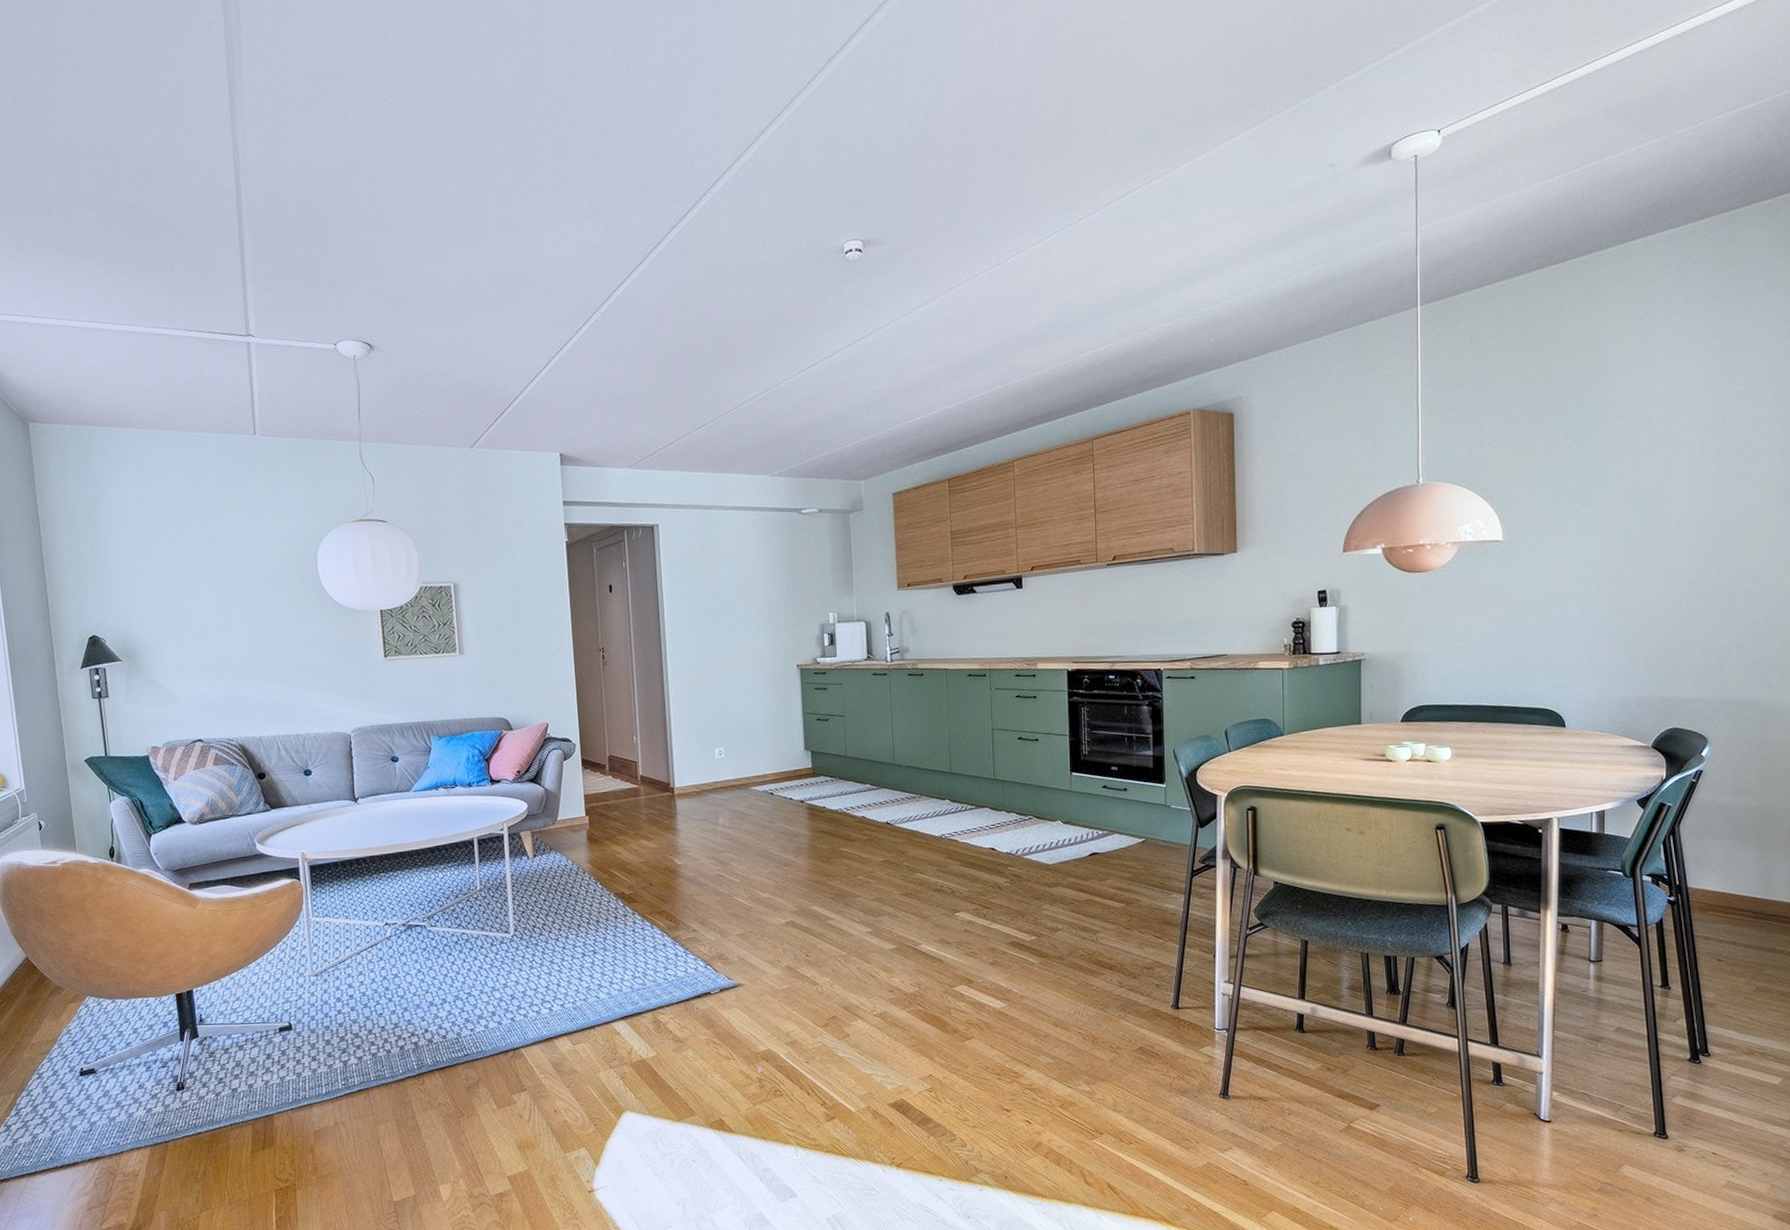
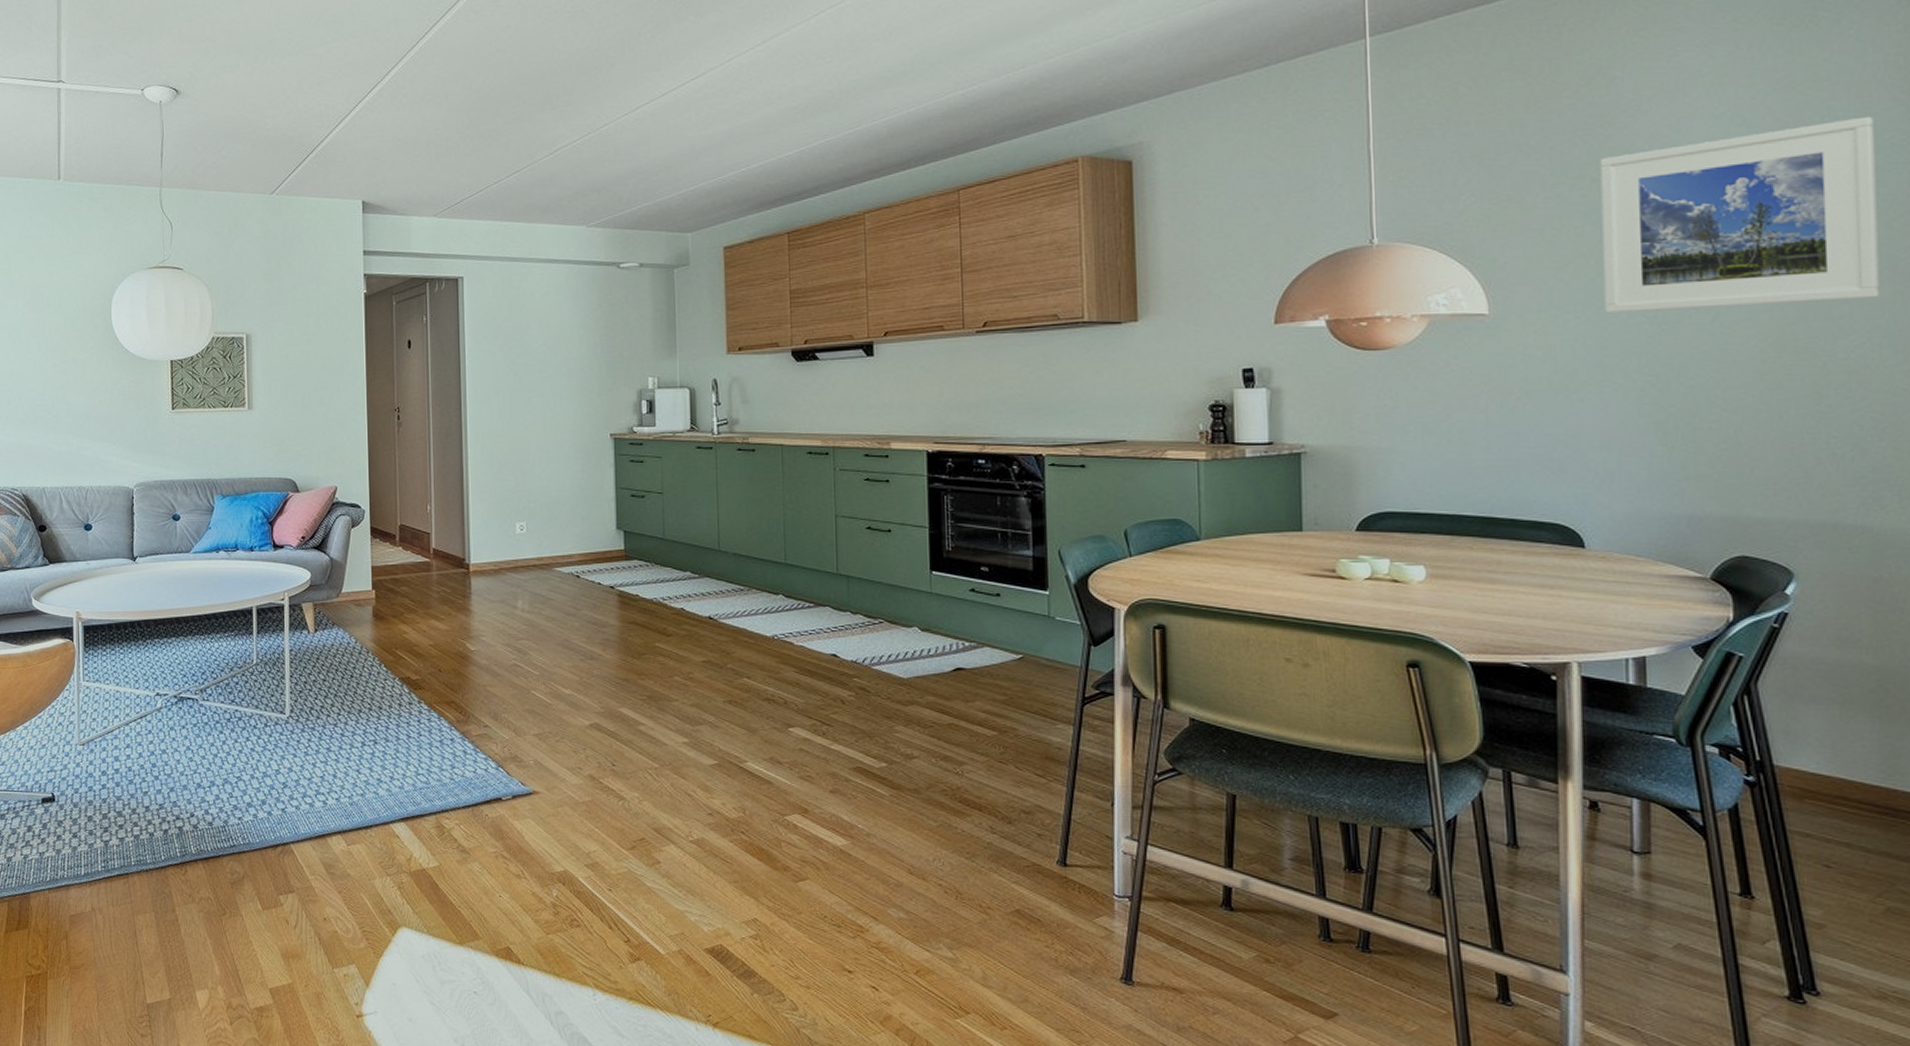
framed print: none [1586,375,1779,538] -> present [1600,116,1880,314]

